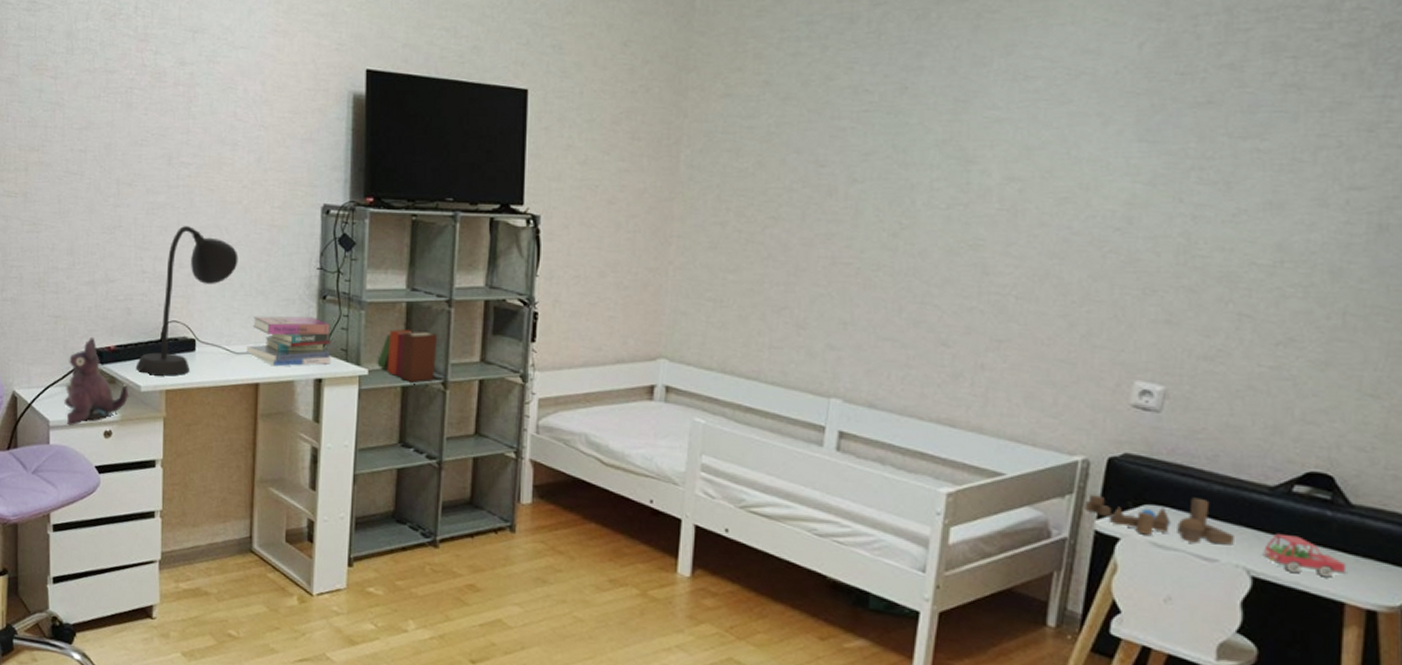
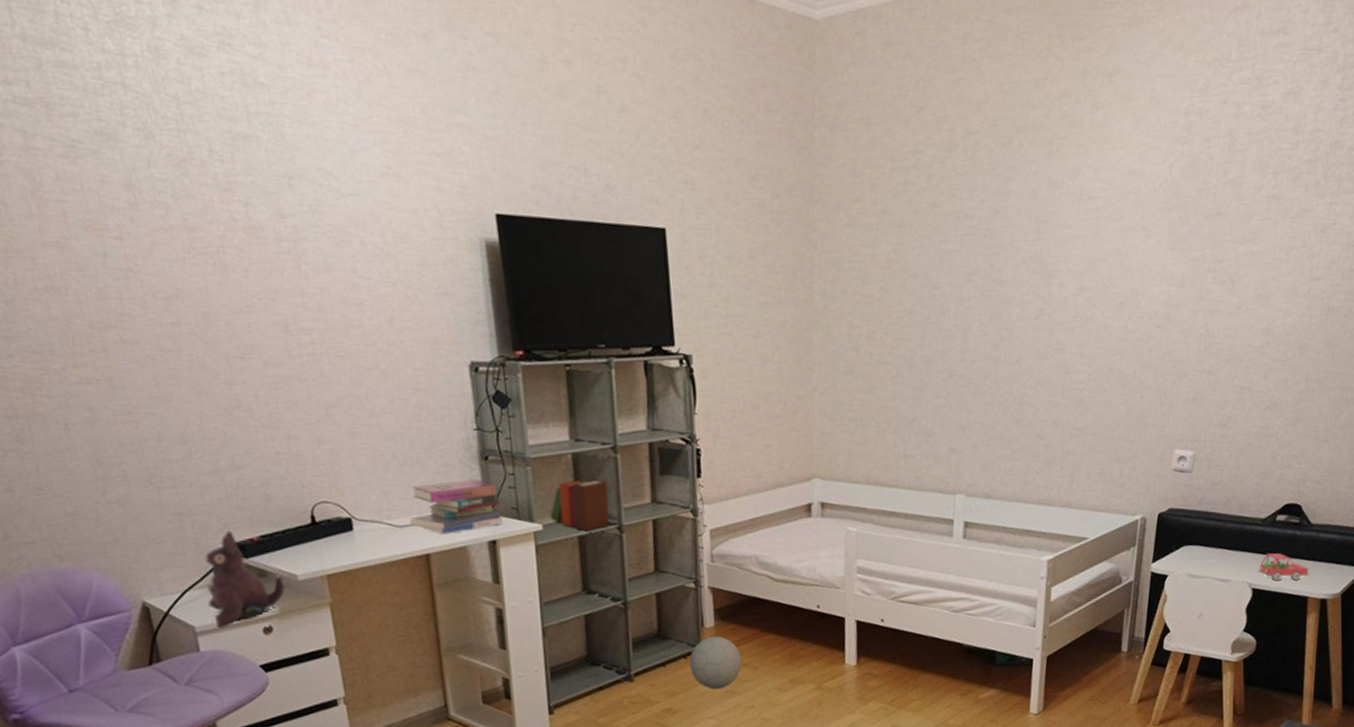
desk lamp: present [135,226,239,376] -> none [287,398,386,562]
ball: none [500,514,558,574] -> present [689,636,742,689]
toy blocks: present [1084,495,1234,545] -> none [1143,535,1241,571]

